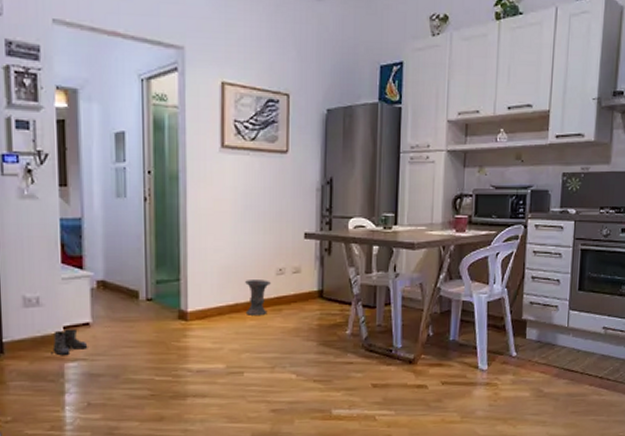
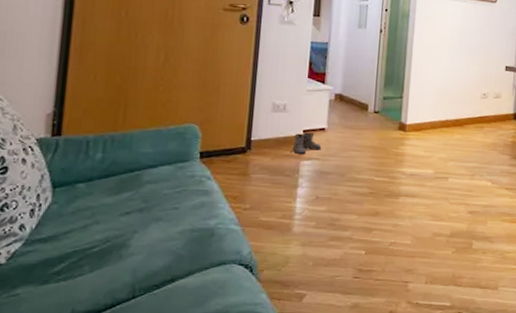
vase: present [245,280,271,315] -> none [454,101,476,131]

